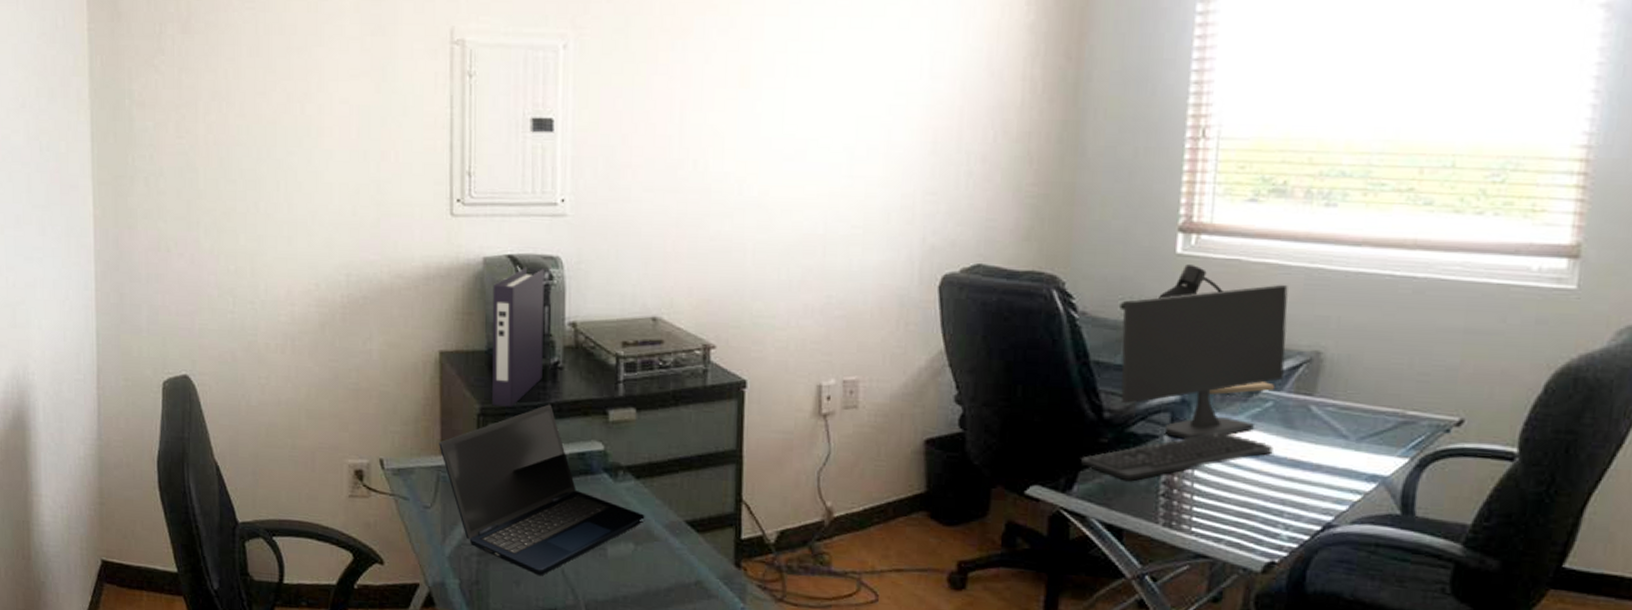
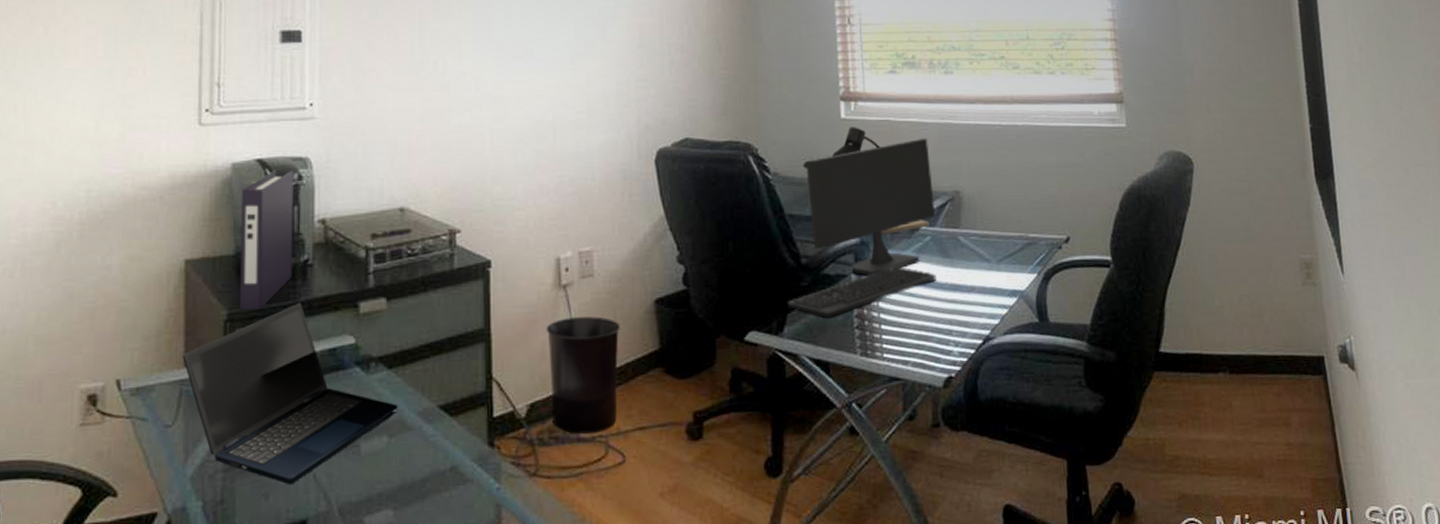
waste bin: none [801,448,883,568] -> present [546,316,620,434]

